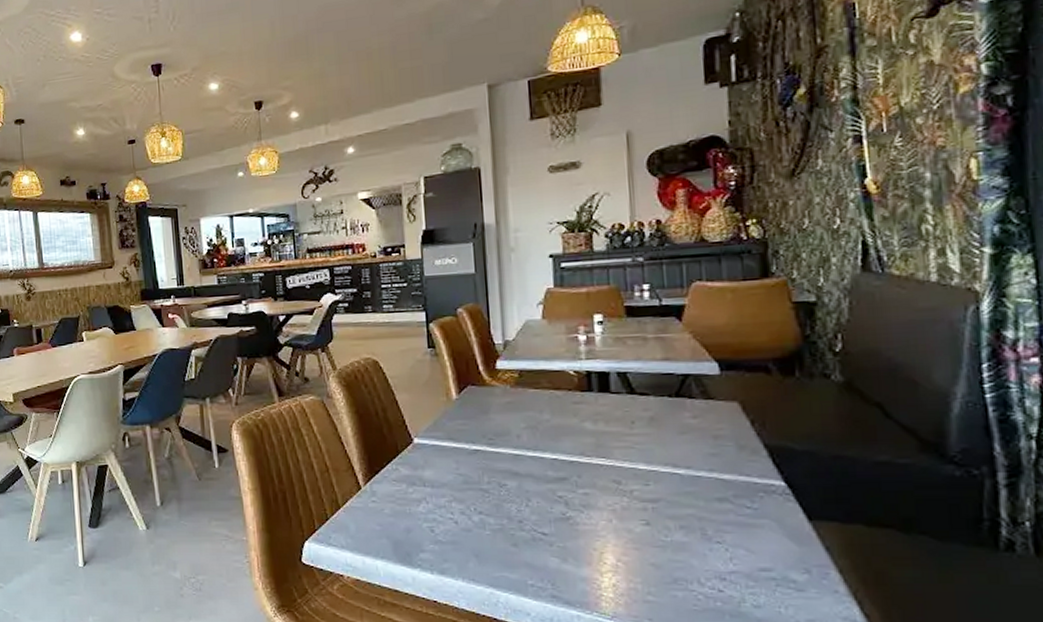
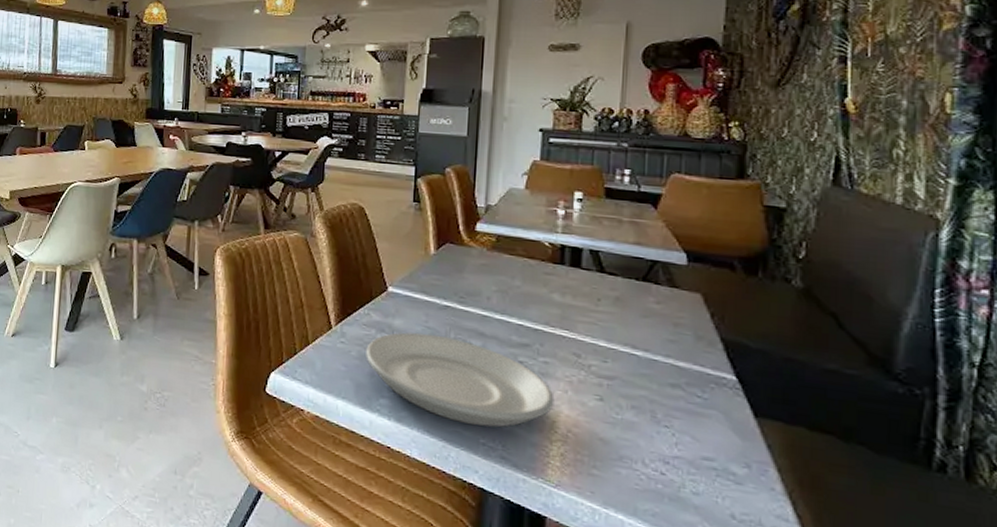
plate: none [399,480,600,567] -> present [366,332,555,427]

